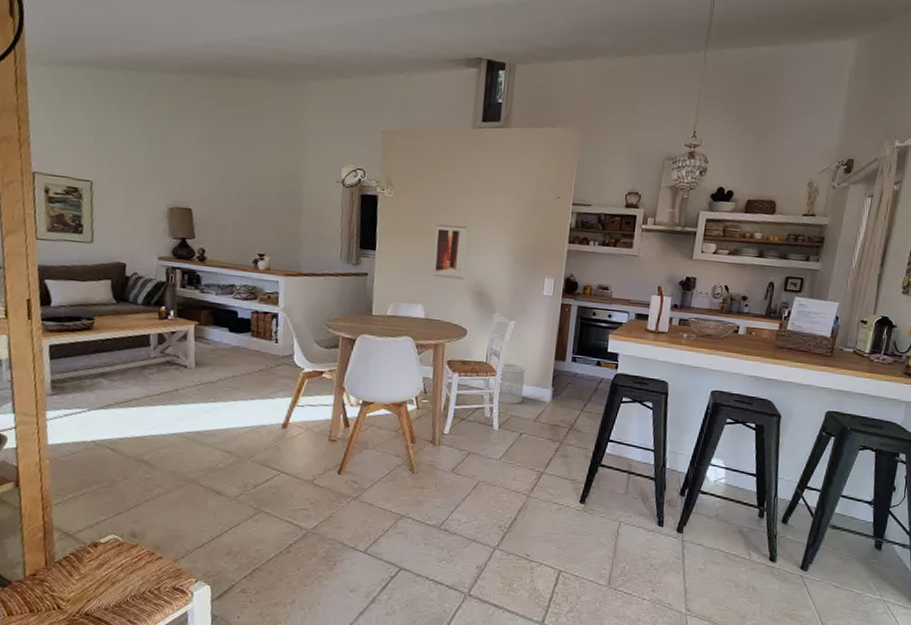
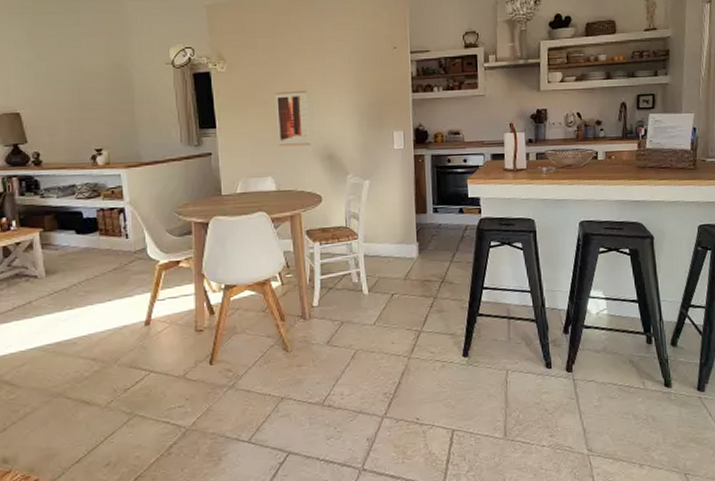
wastebasket: present [496,363,525,405] -> none [360,223,389,267]

